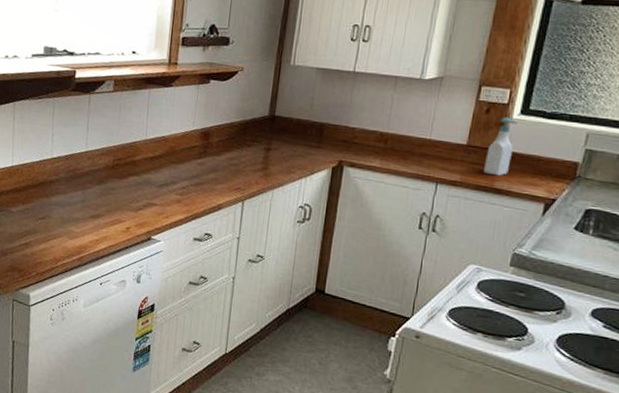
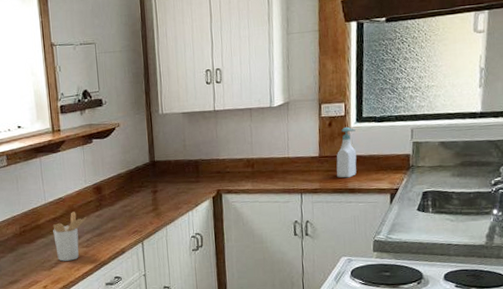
utensil holder: none [147,154,187,207] -> present [52,211,87,261]

